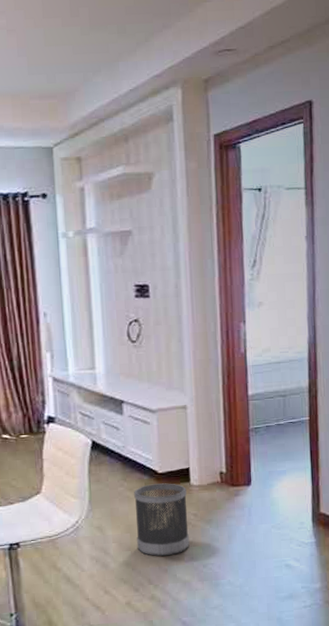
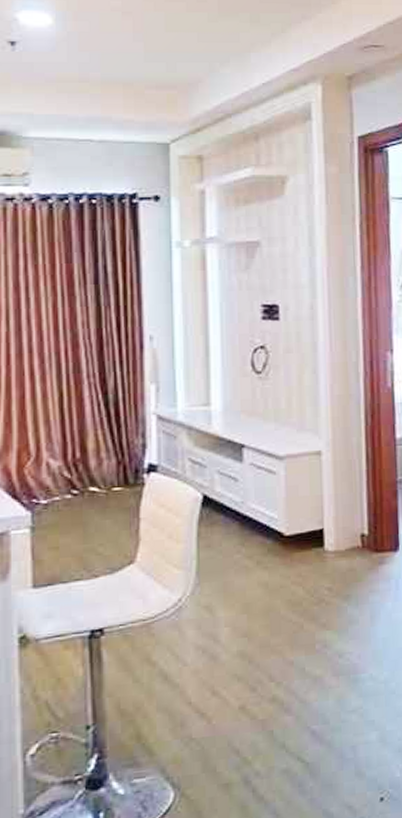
wastebasket: present [134,483,190,557] -> none [254,548,322,644]

